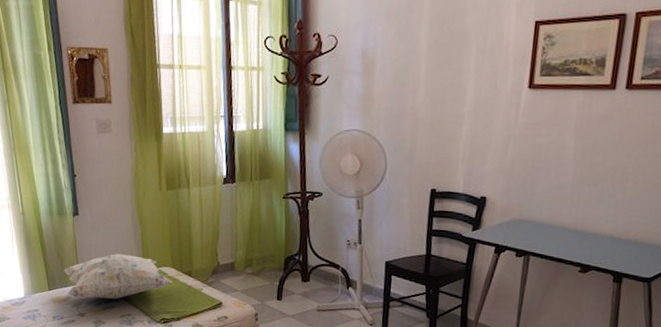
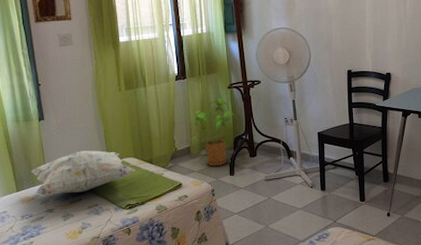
house plant: none [240,209,290,288] -> present [194,98,236,167]

